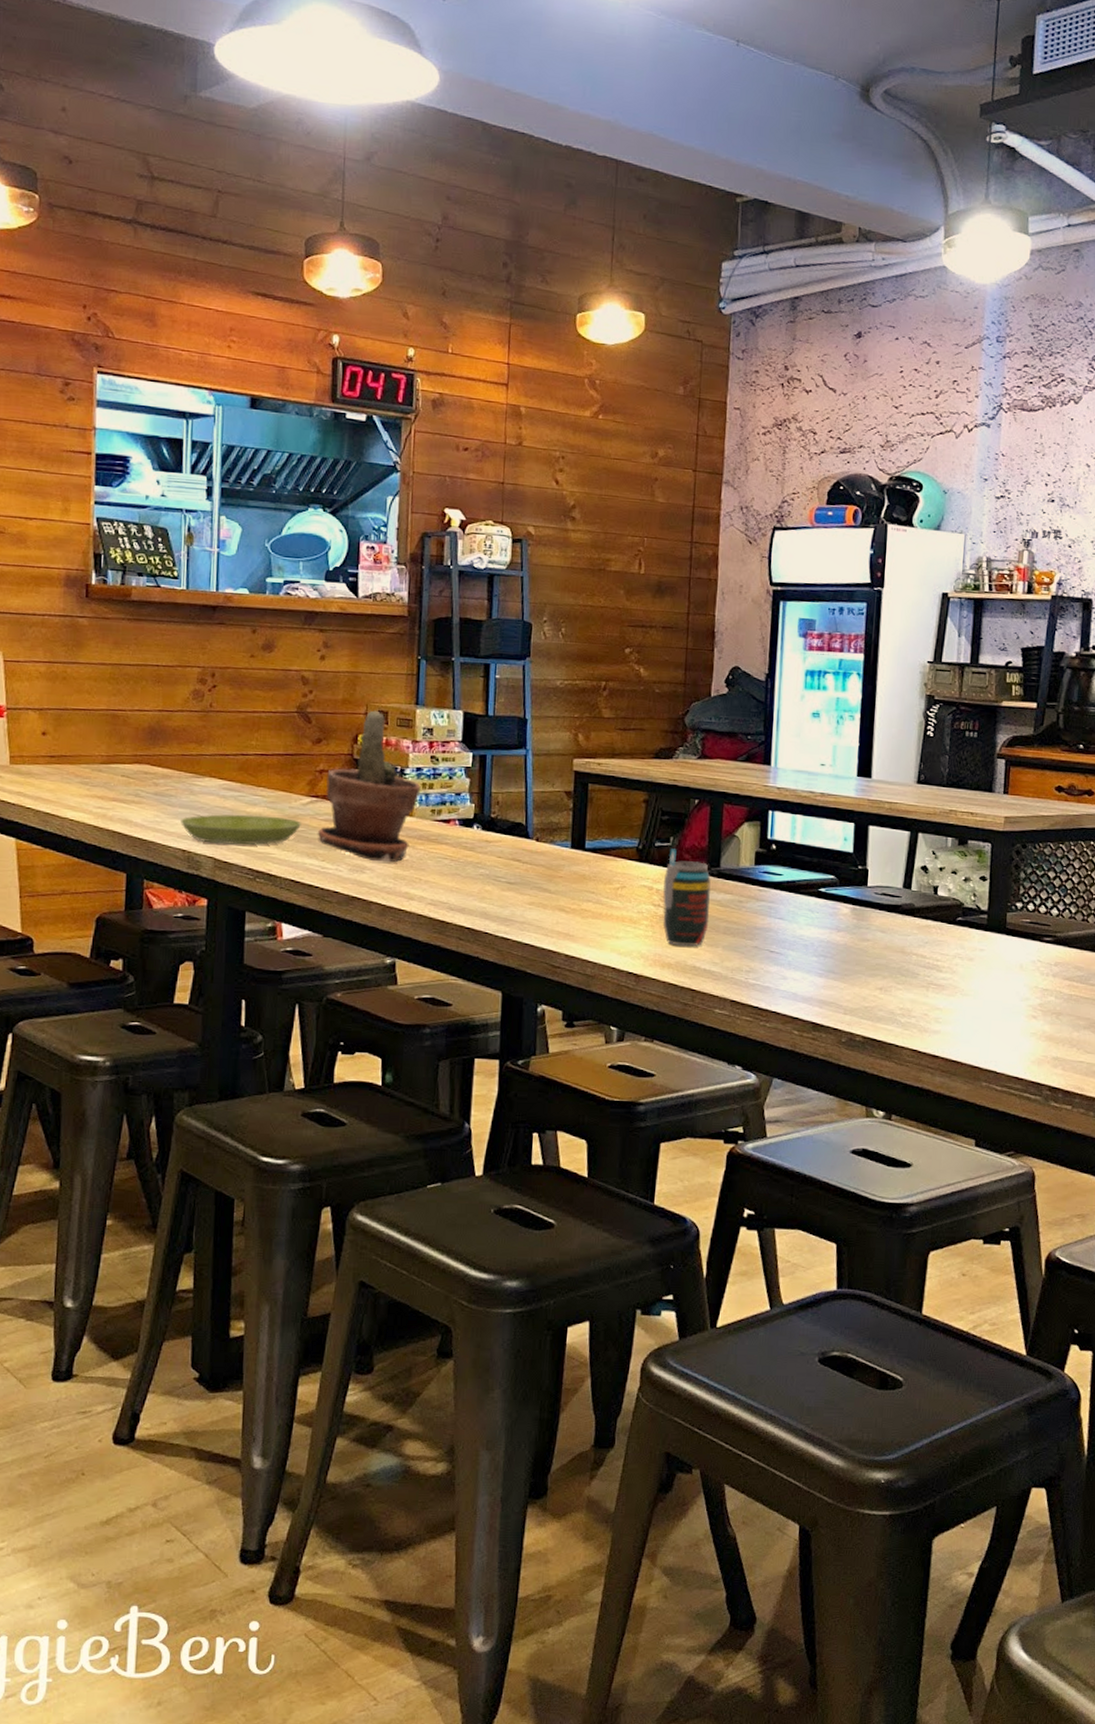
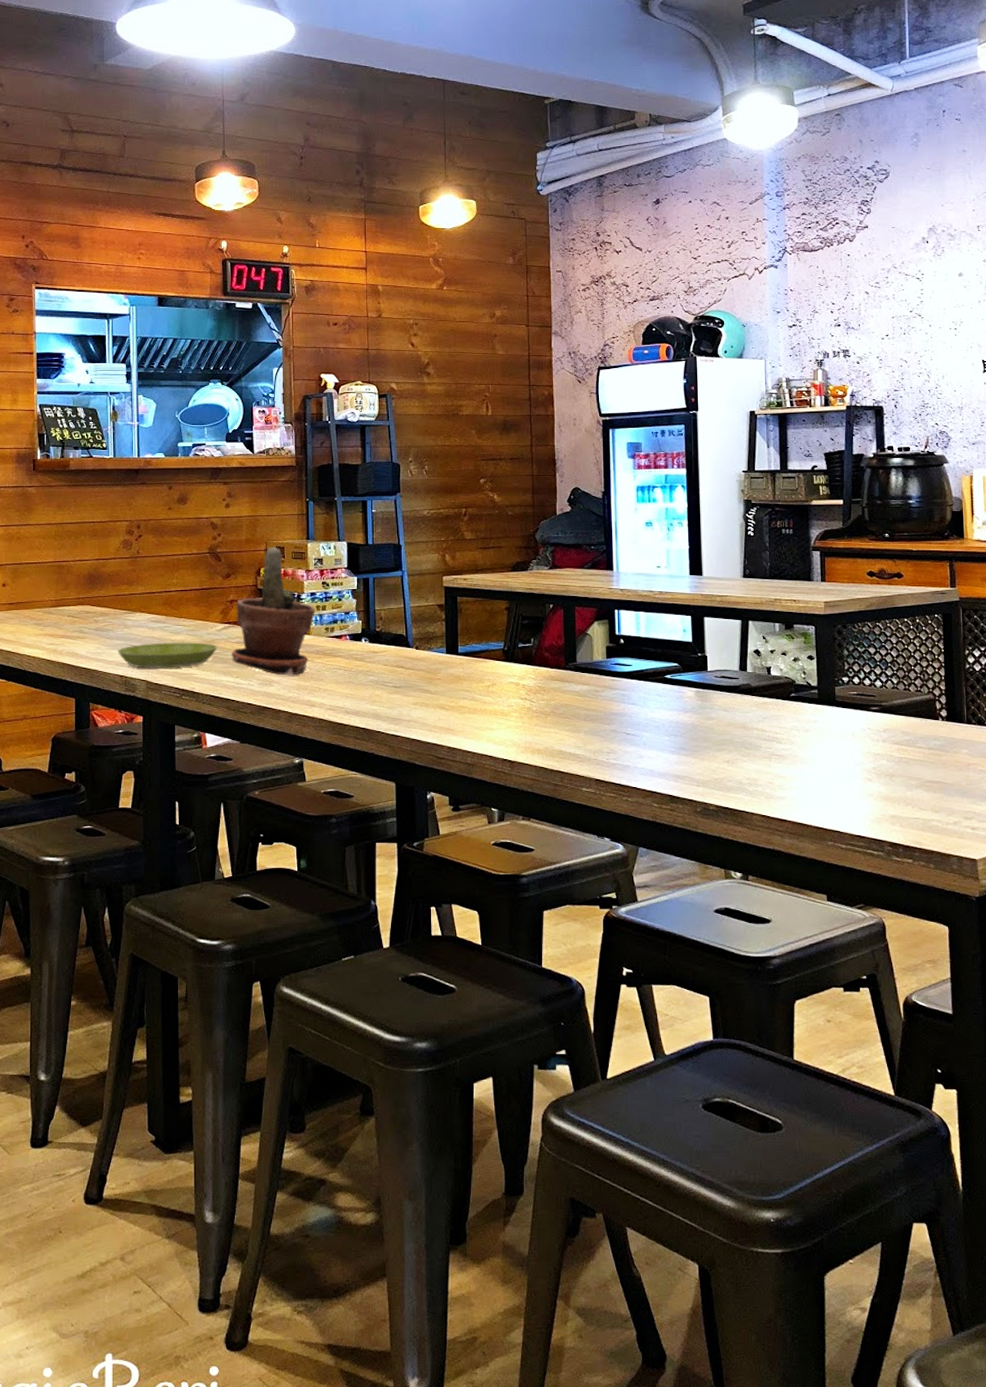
beverage can: present [662,848,711,947] -> none [528,648,571,734]

